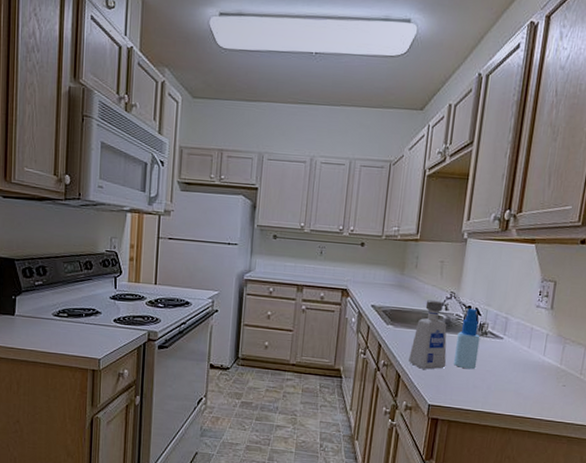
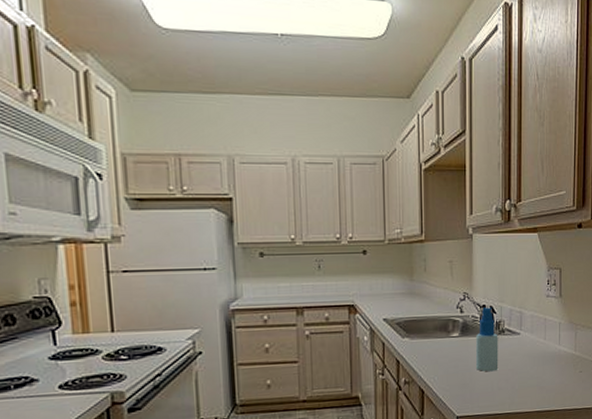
soap dispenser: present [409,300,447,370] -> none [430,304,469,380]

